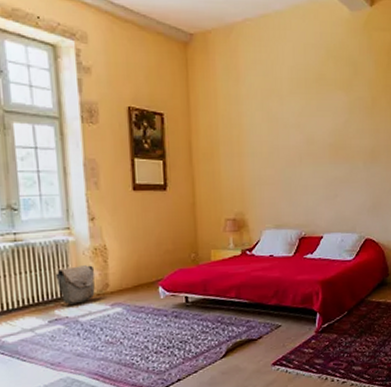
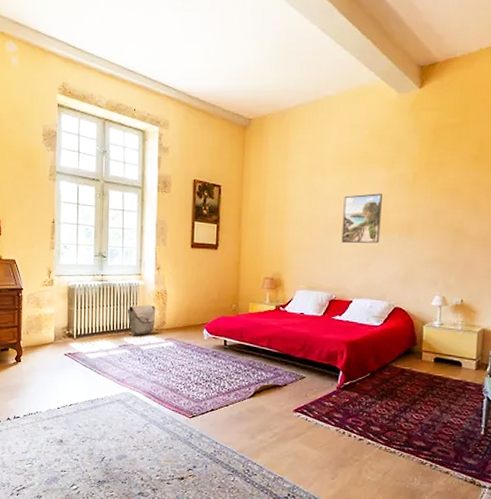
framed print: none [305,119,345,175] -> present [341,193,382,244]

